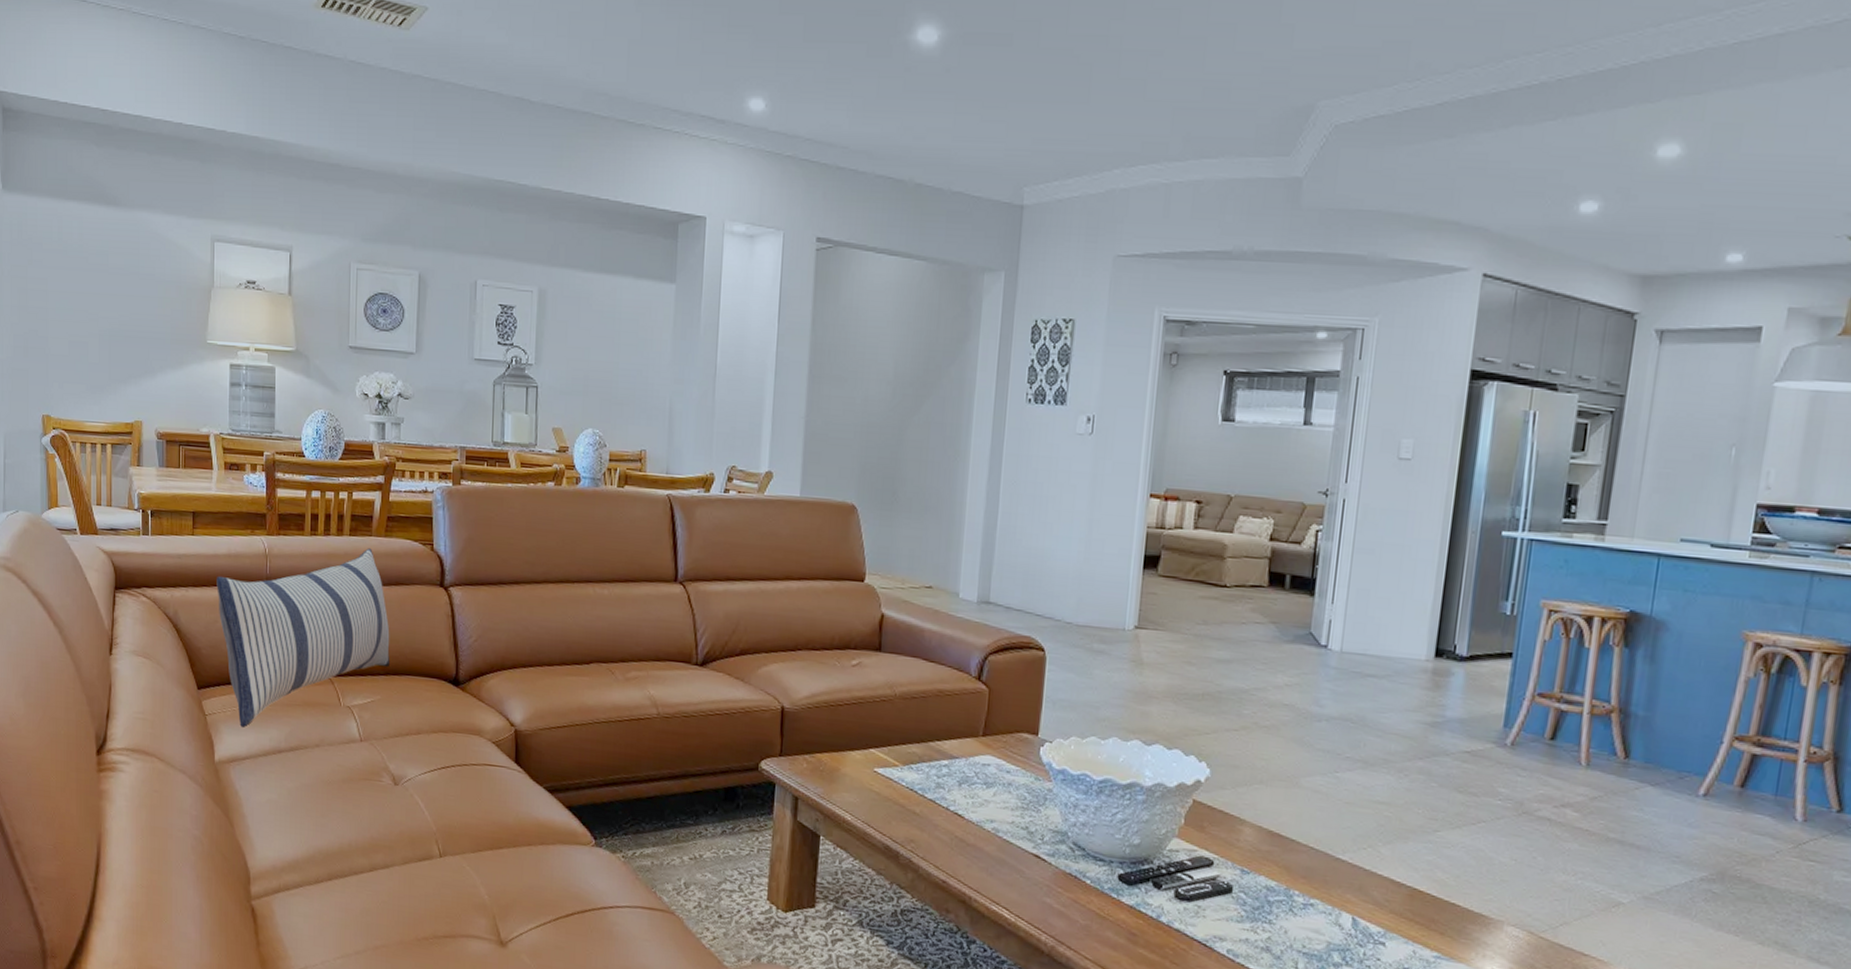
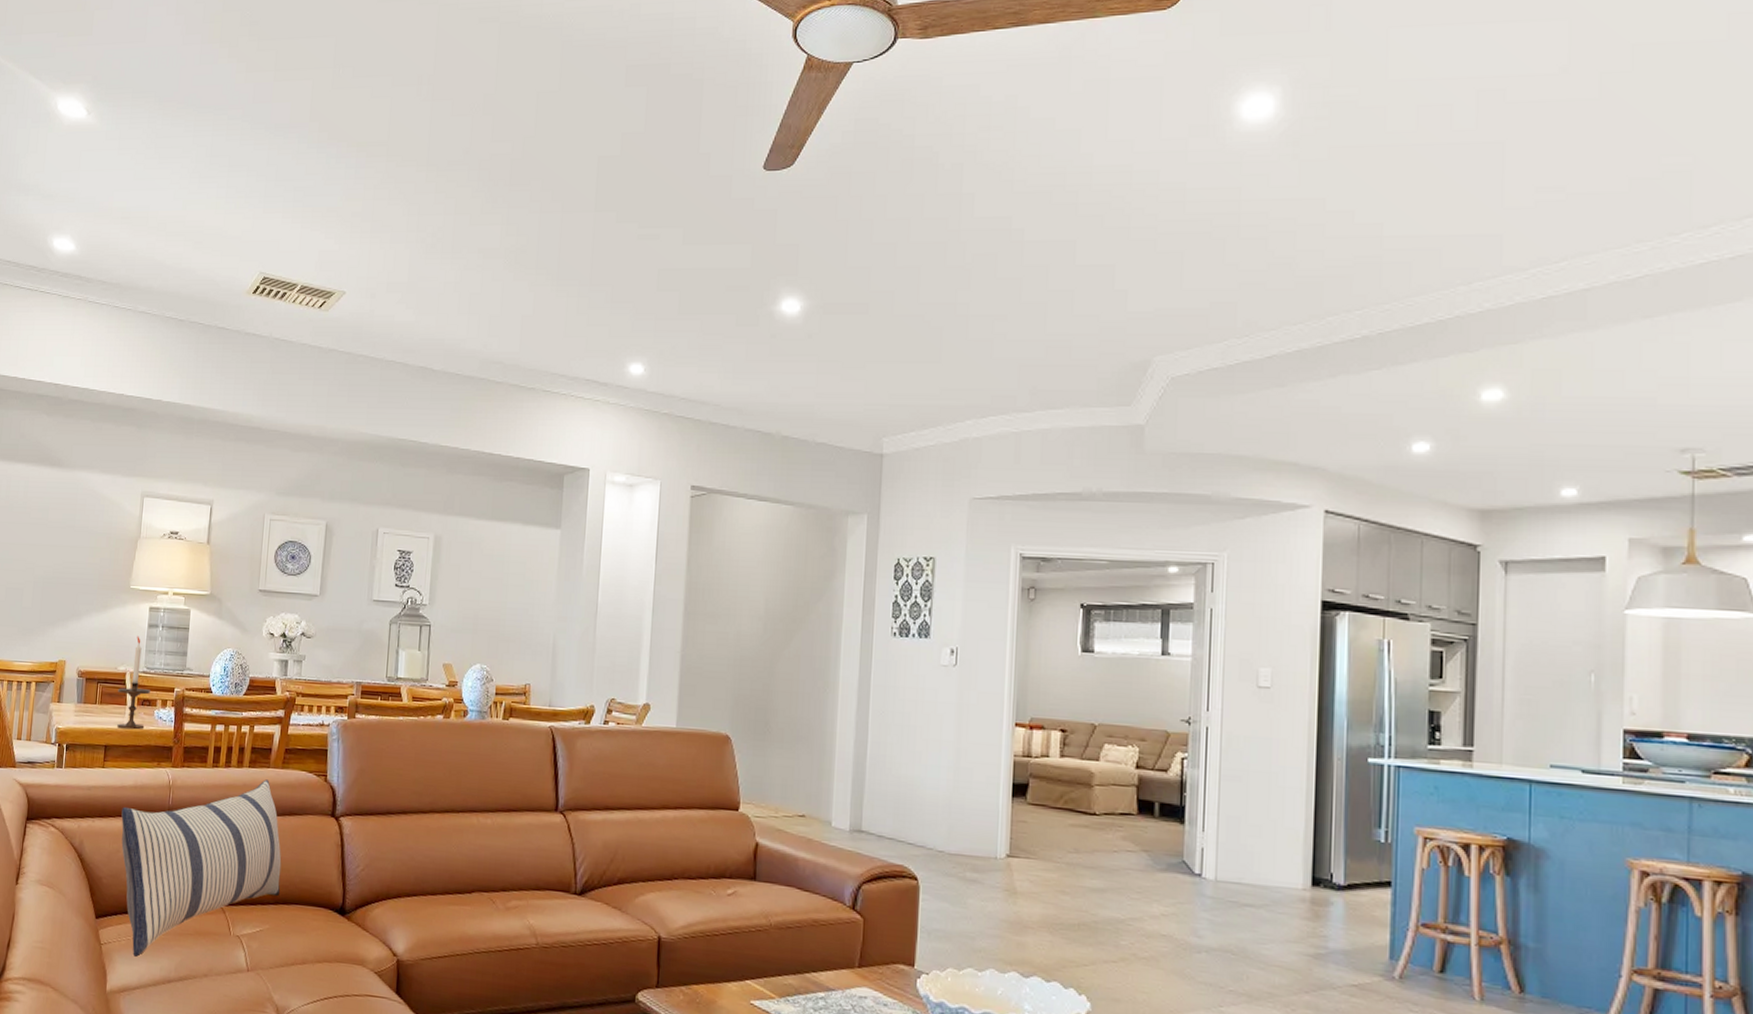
candlestick: none [202,395,237,496] -> present [117,635,150,730]

